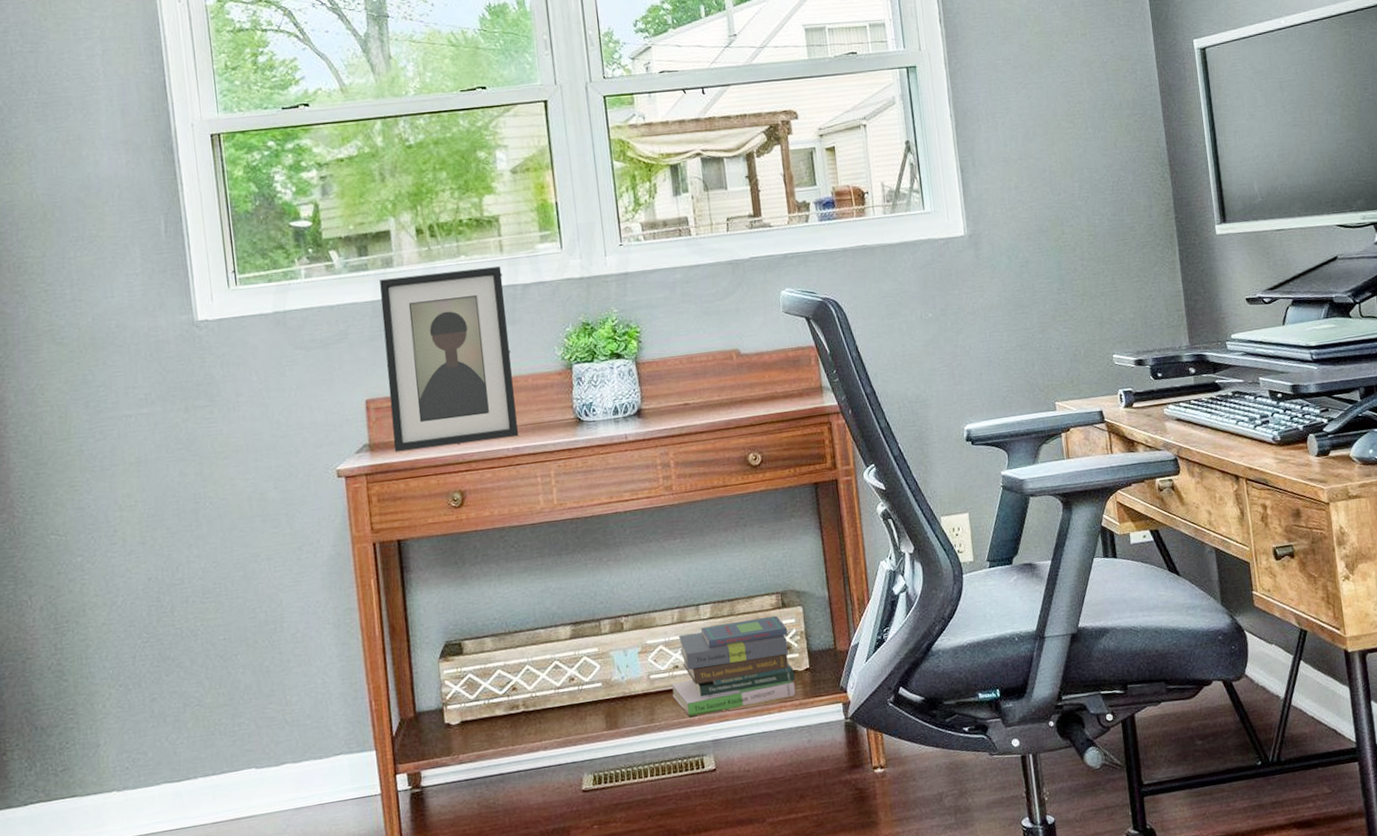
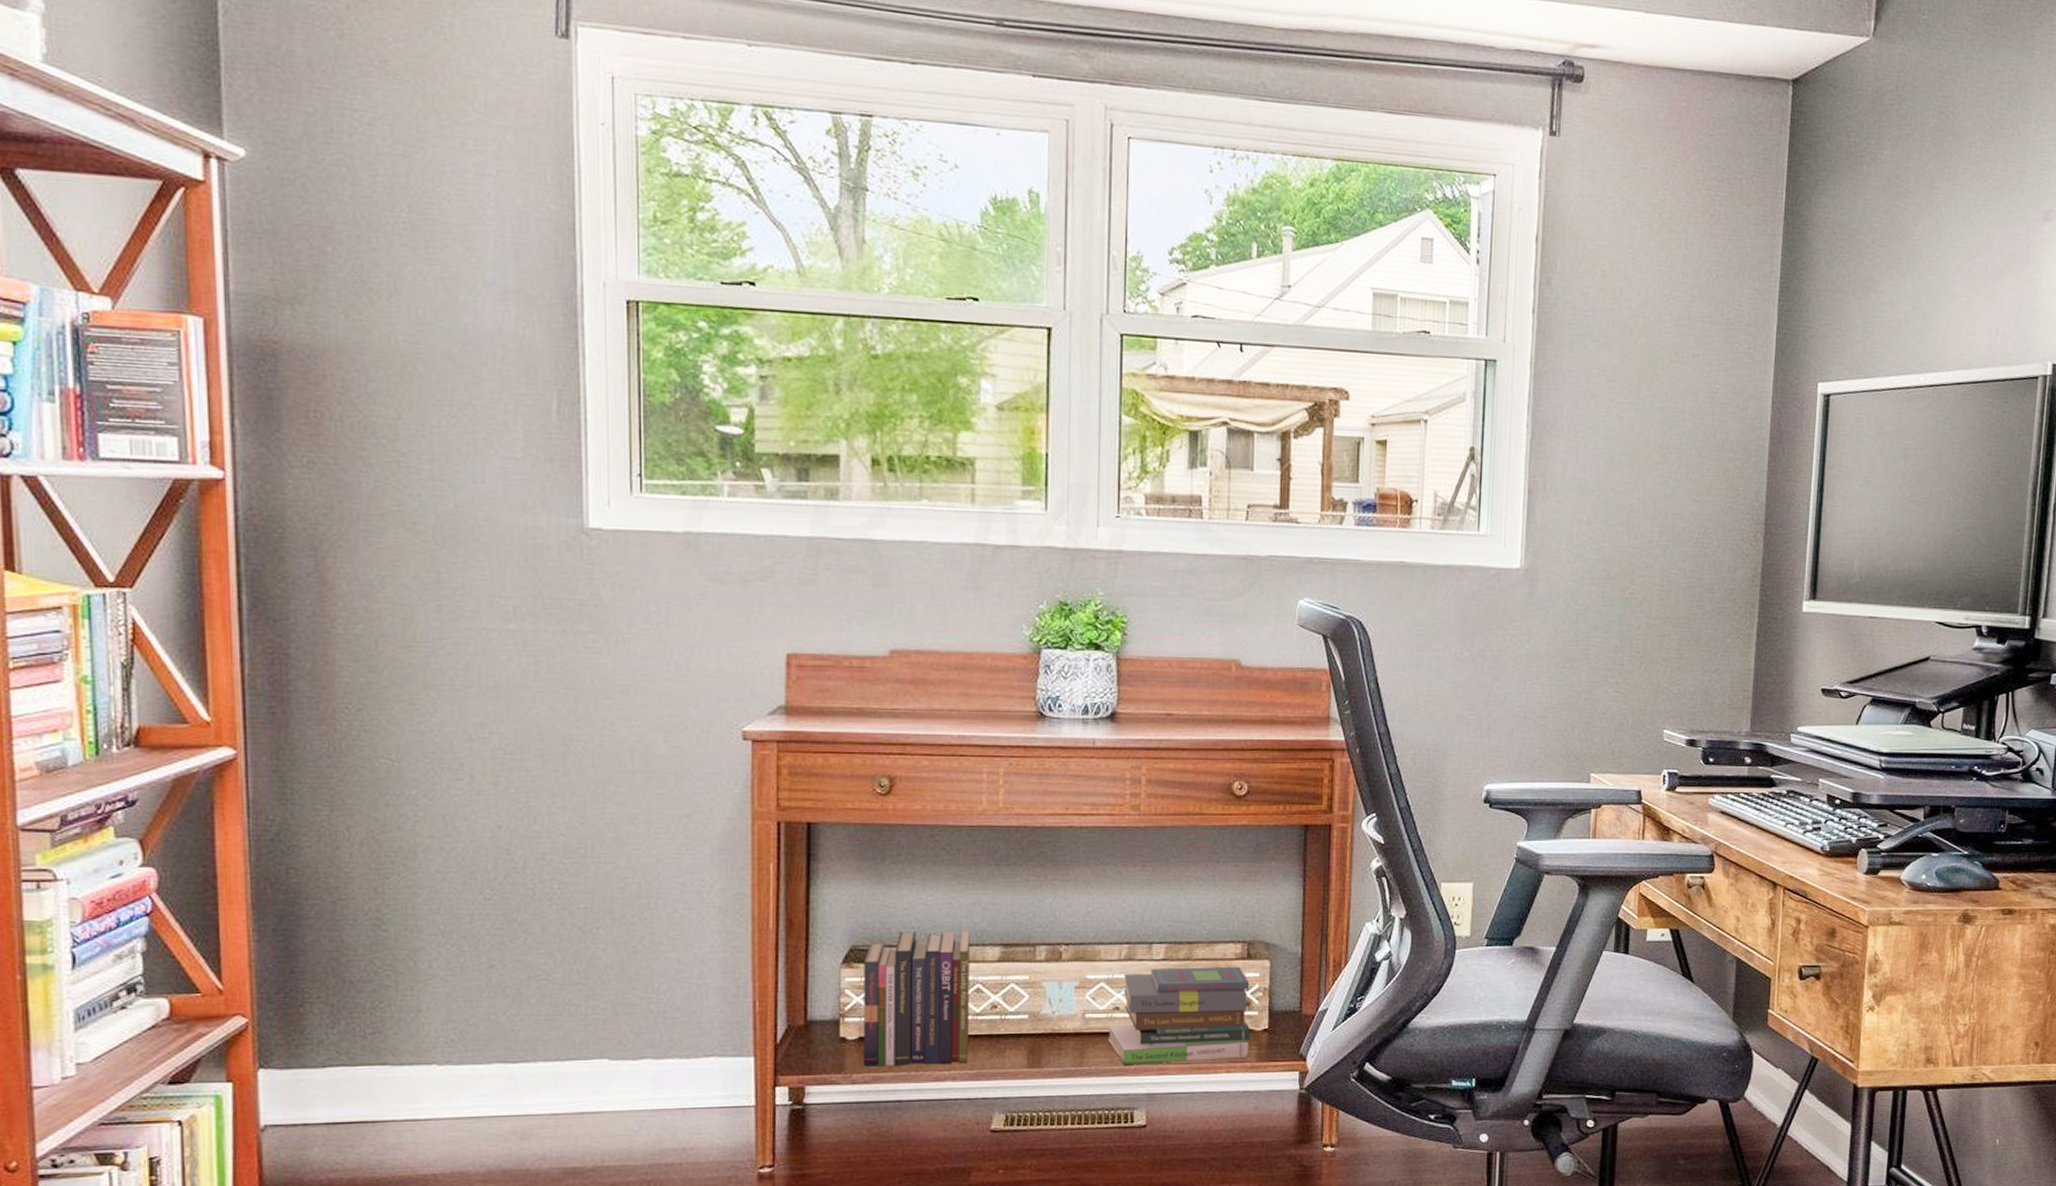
picture frame: present [380,266,518,452] -> none [815,513,970,723]
books: none [457,615,555,746] -> present [863,930,970,1066]

